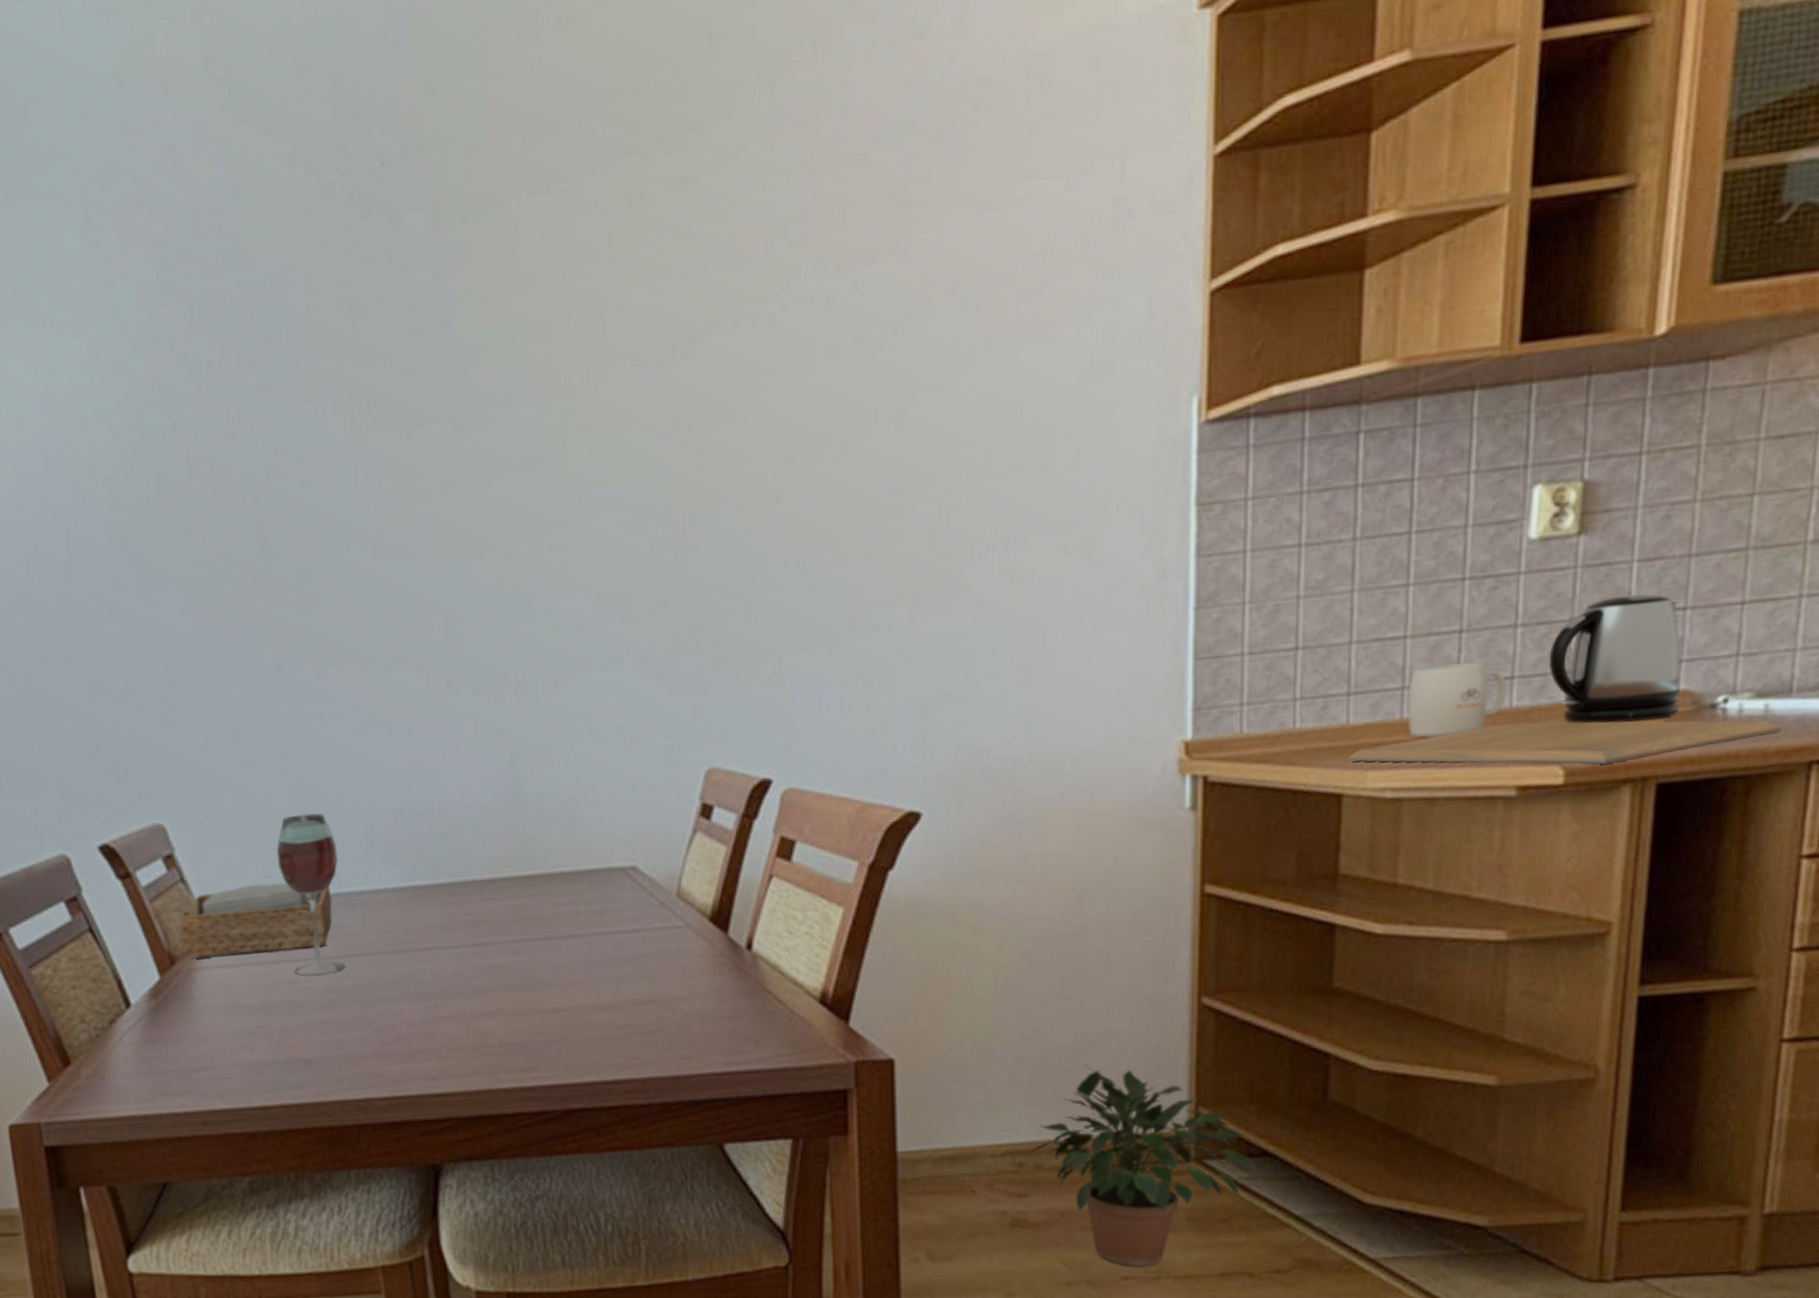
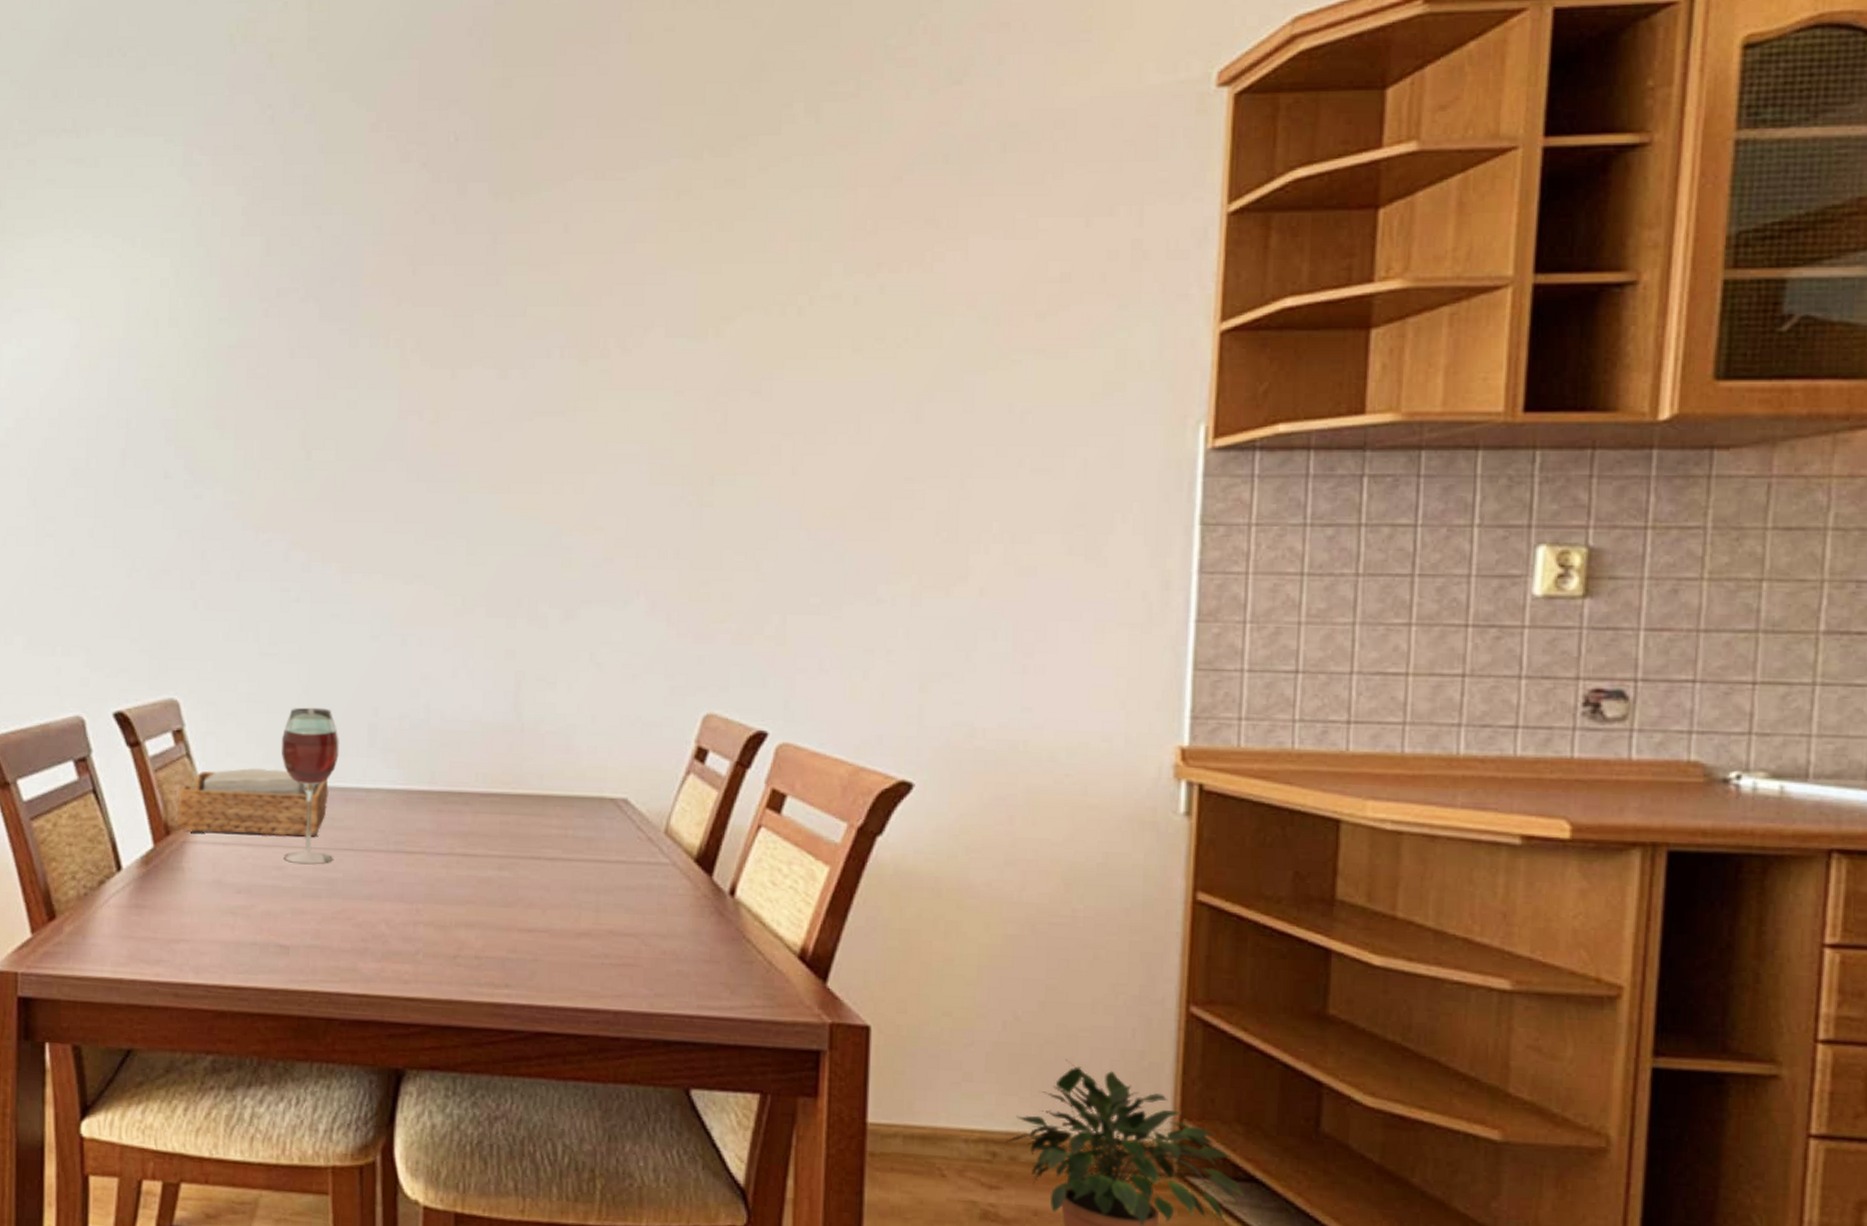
chopping board: present [1347,719,1781,765] -> none [1346,772,1798,825]
mug: present [1407,662,1506,738] -> none [1408,705,1510,776]
kettle: present [1548,594,1681,722] -> none [1554,661,1691,785]

